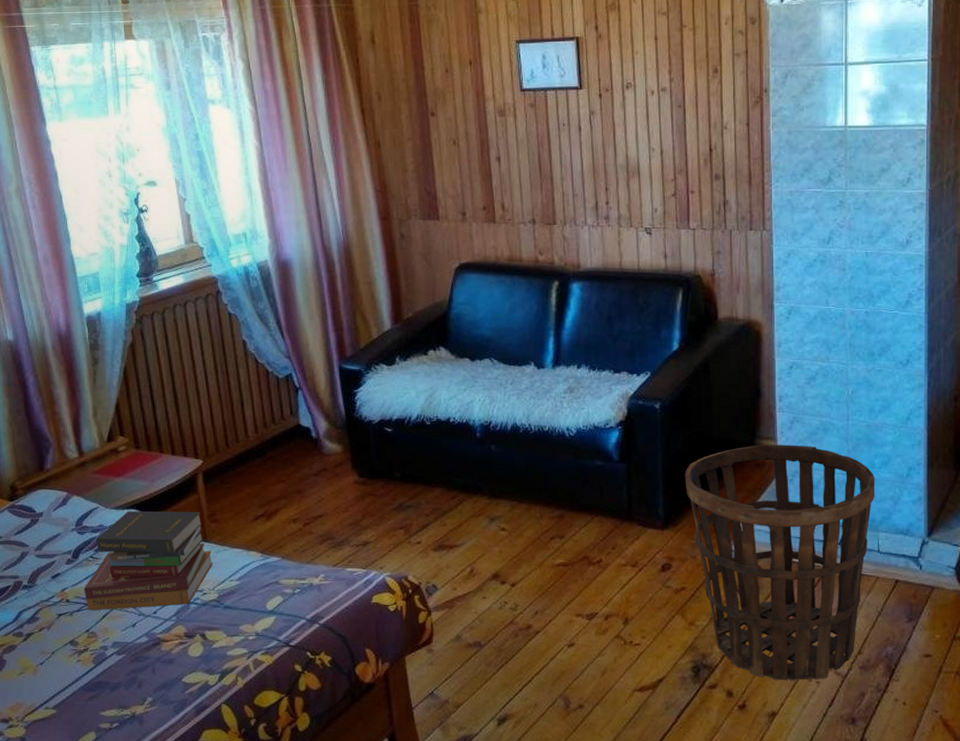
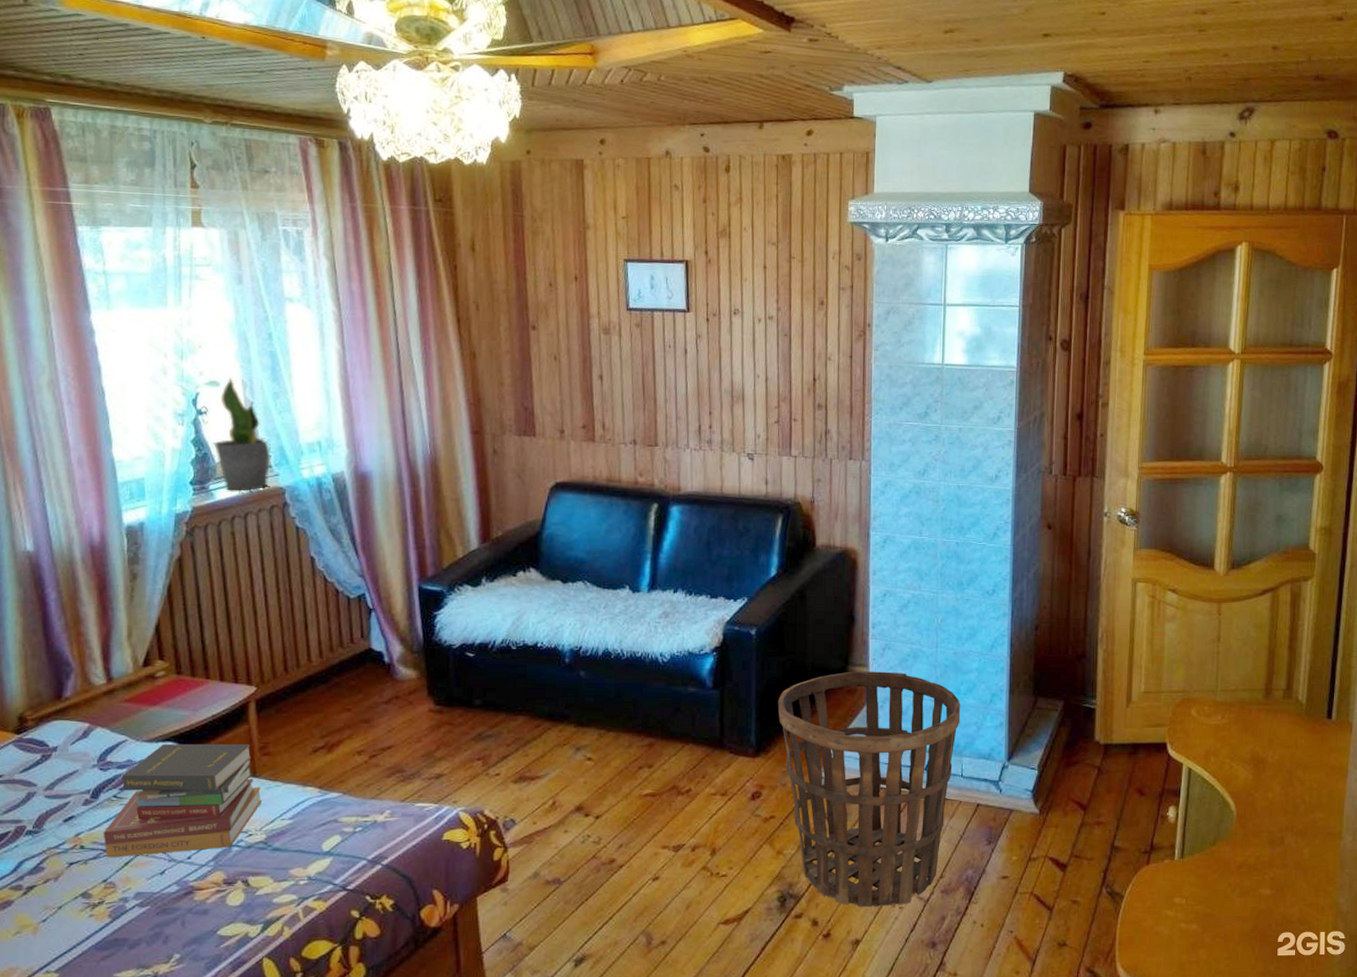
potted plant: none [154,177,203,281] -> present [213,377,271,490]

